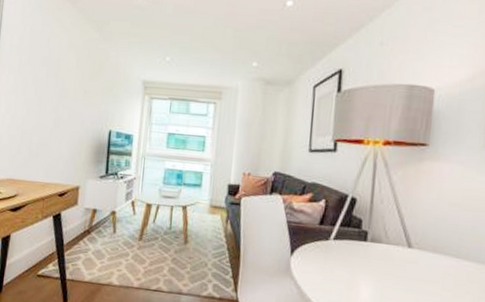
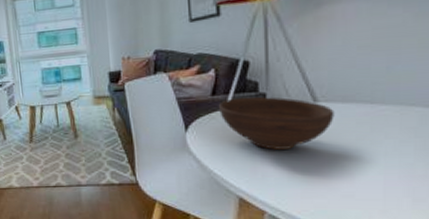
bowl: none [323,231,425,290] -> present [218,97,334,150]

